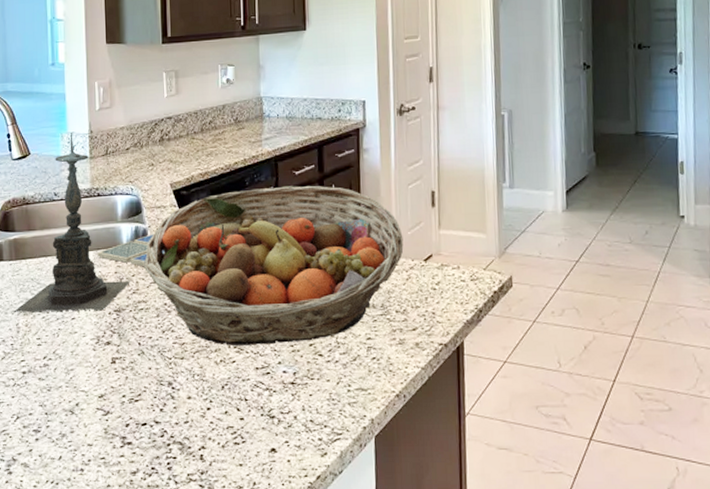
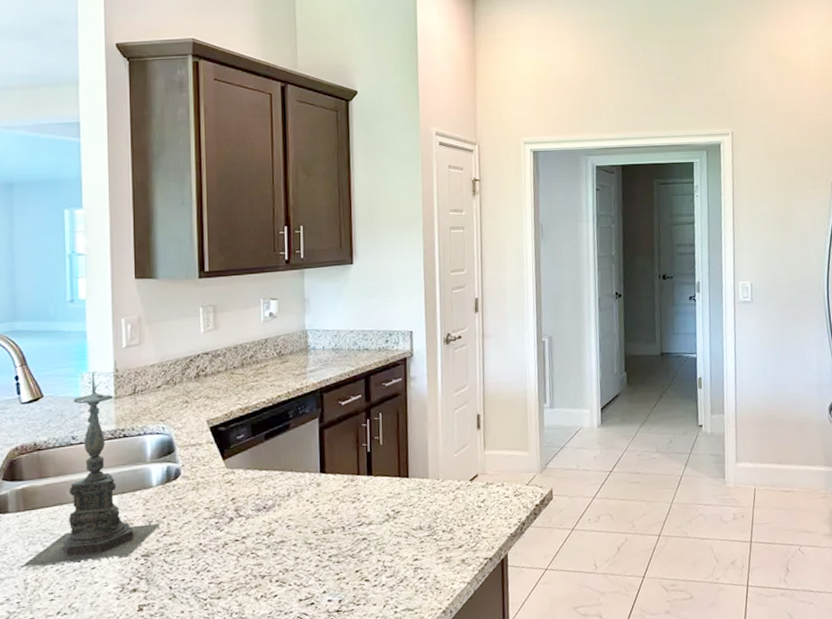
drink coaster: present [97,234,194,266] -> none [122,472,233,507]
fruit basket: present [144,185,404,346] -> none [177,415,450,580]

